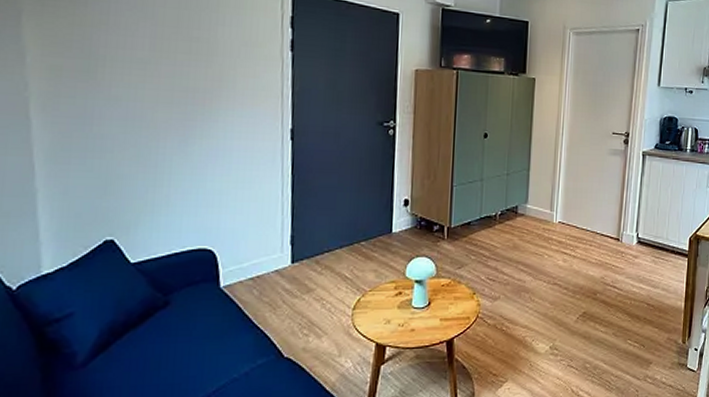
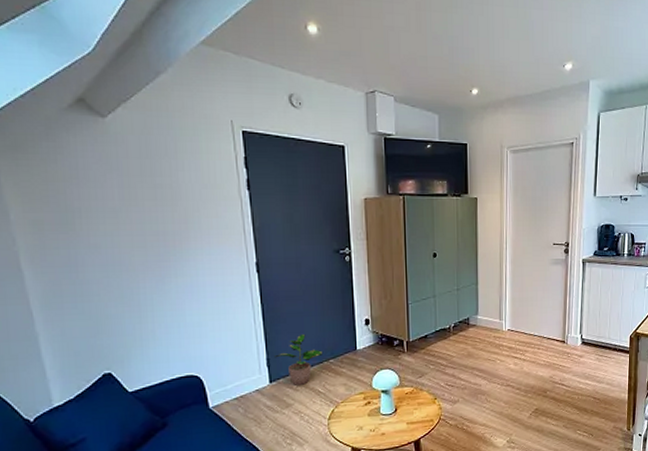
potted plant: none [299,210,355,268] -> present [273,333,323,385]

